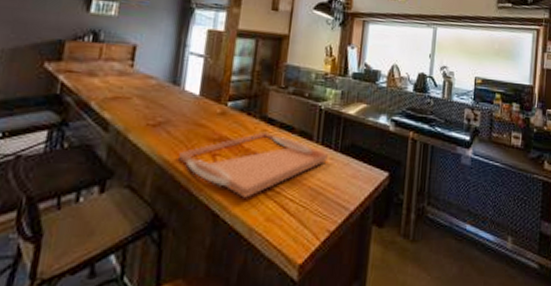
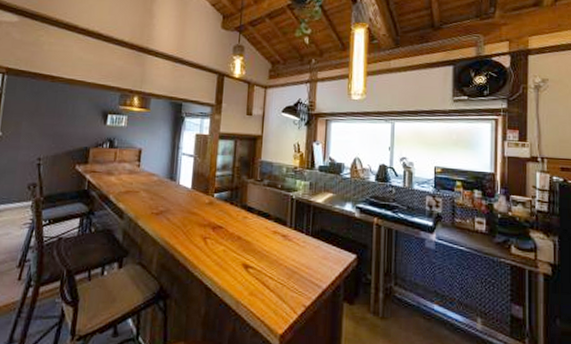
serving tray: present [179,131,328,198] -> none [177,218,300,275]

